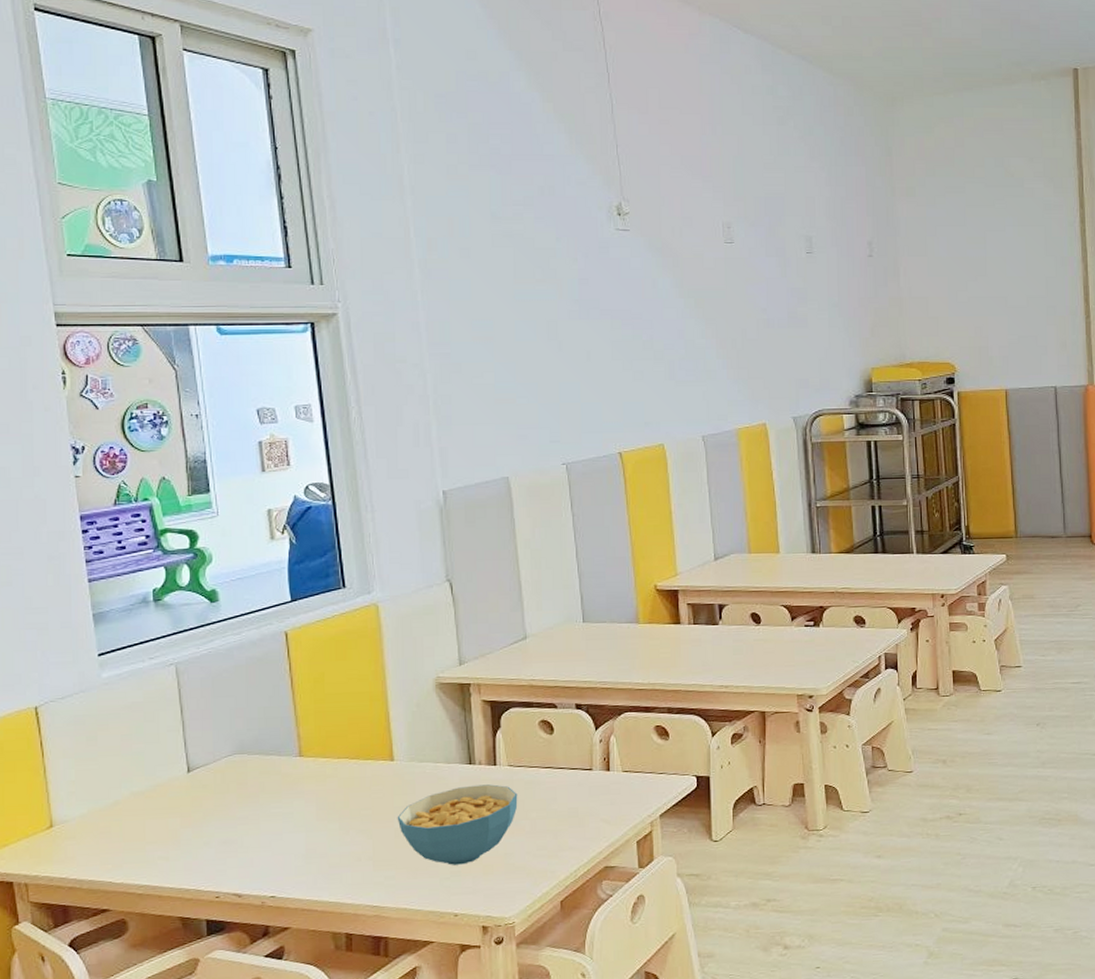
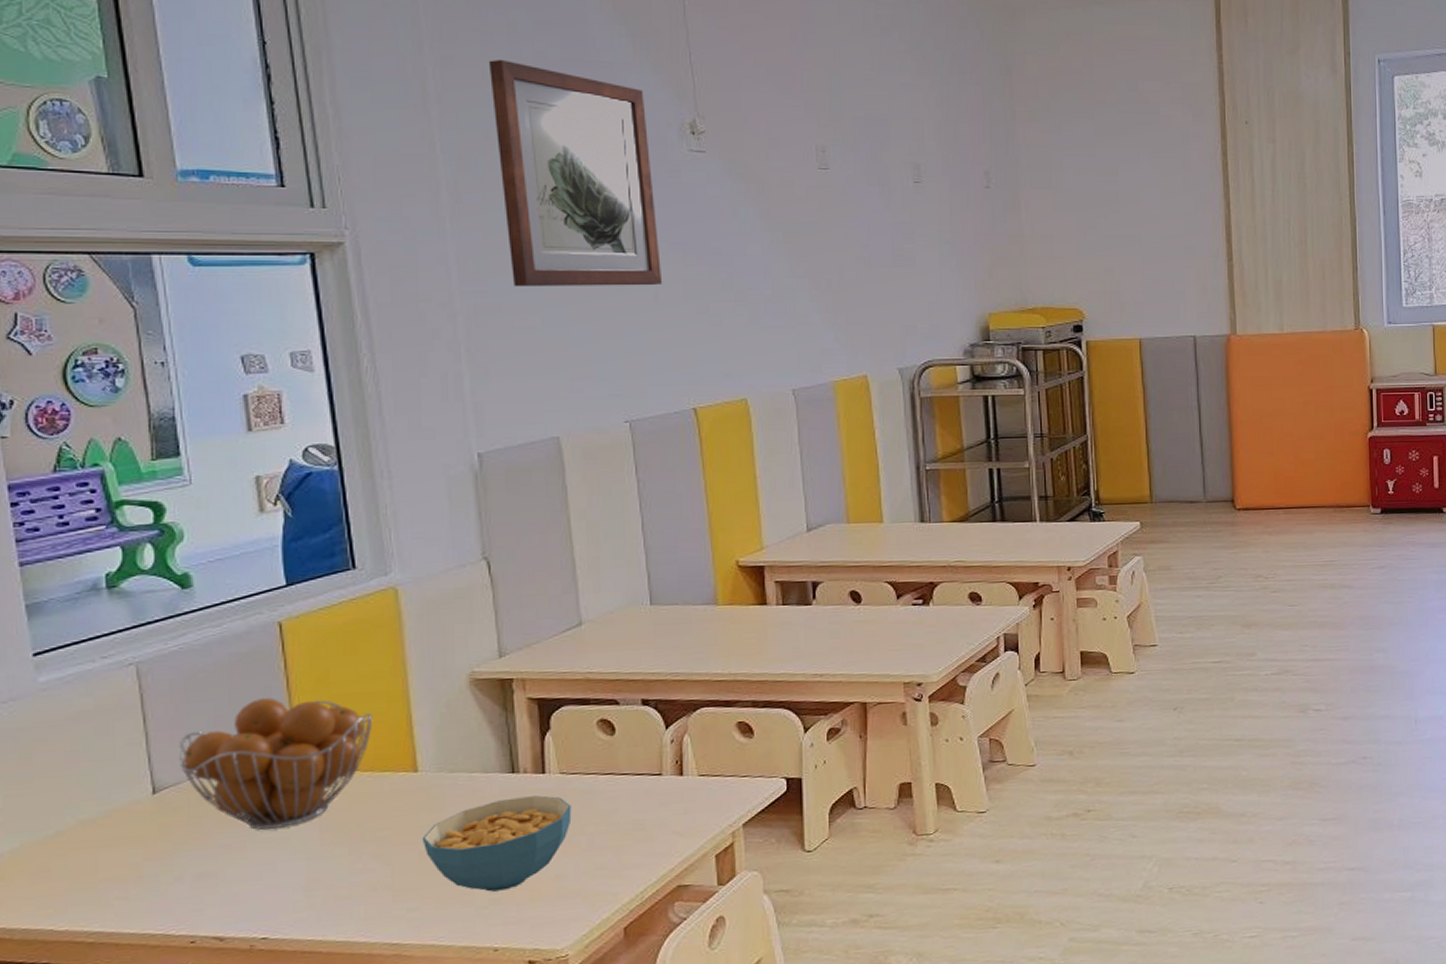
fruit basket: none [207,695,359,805] -> present [178,698,373,830]
wall art: none [452,155,594,350] -> present [488,59,663,287]

